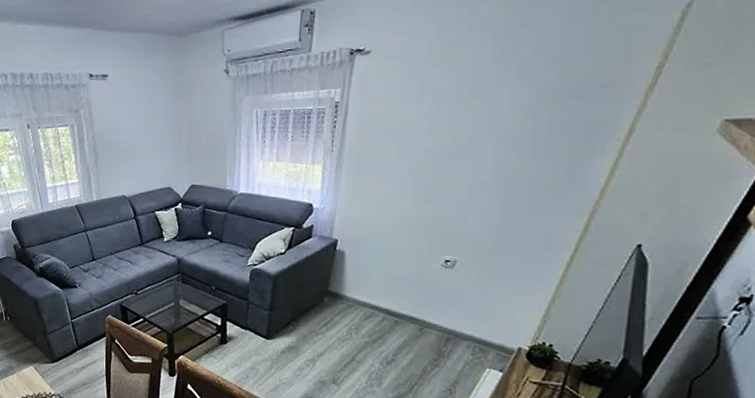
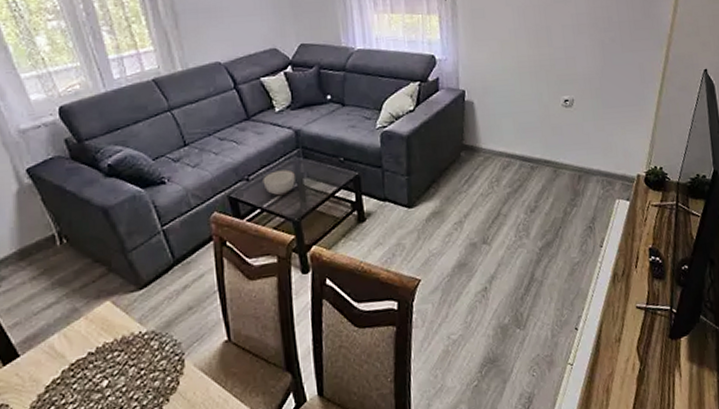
bowl: none [147,290,173,311] -> present [262,169,296,196]

